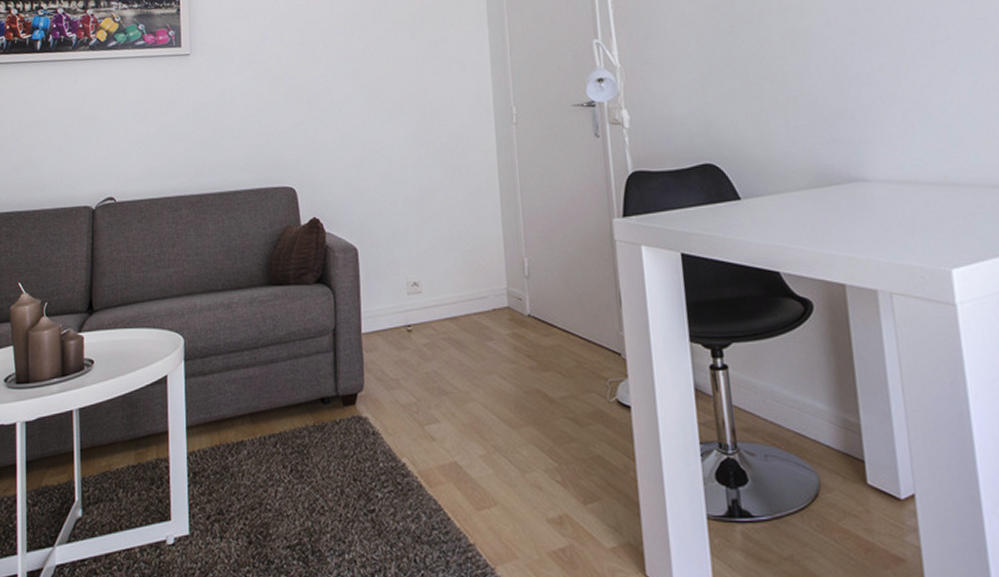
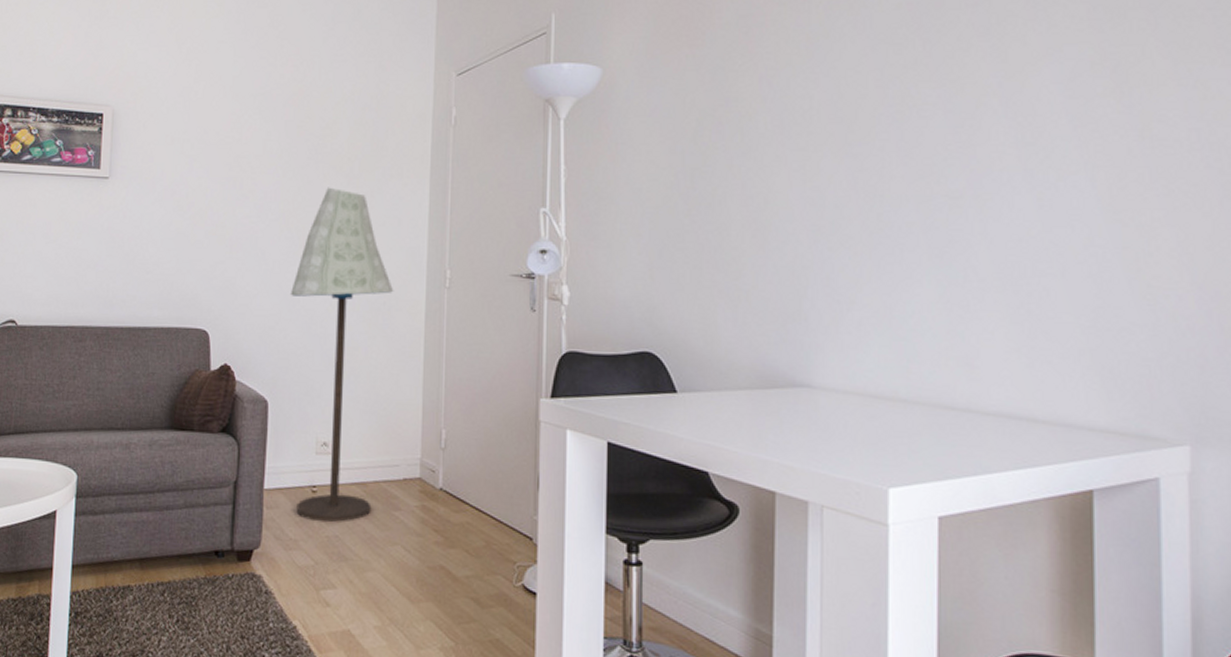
floor lamp: none [368,41,465,360] -> present [290,187,394,523]

